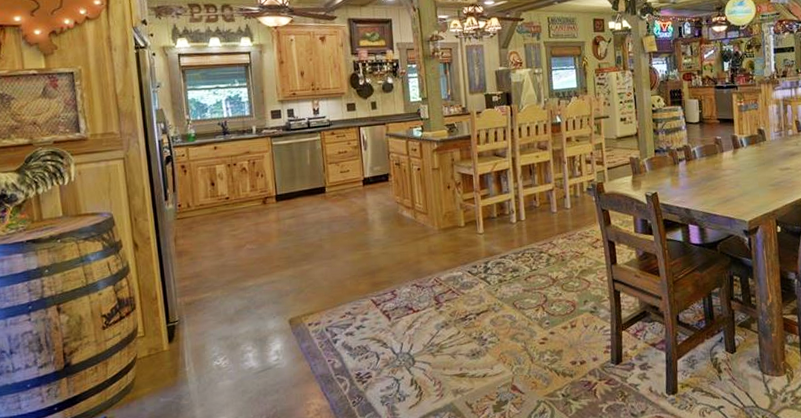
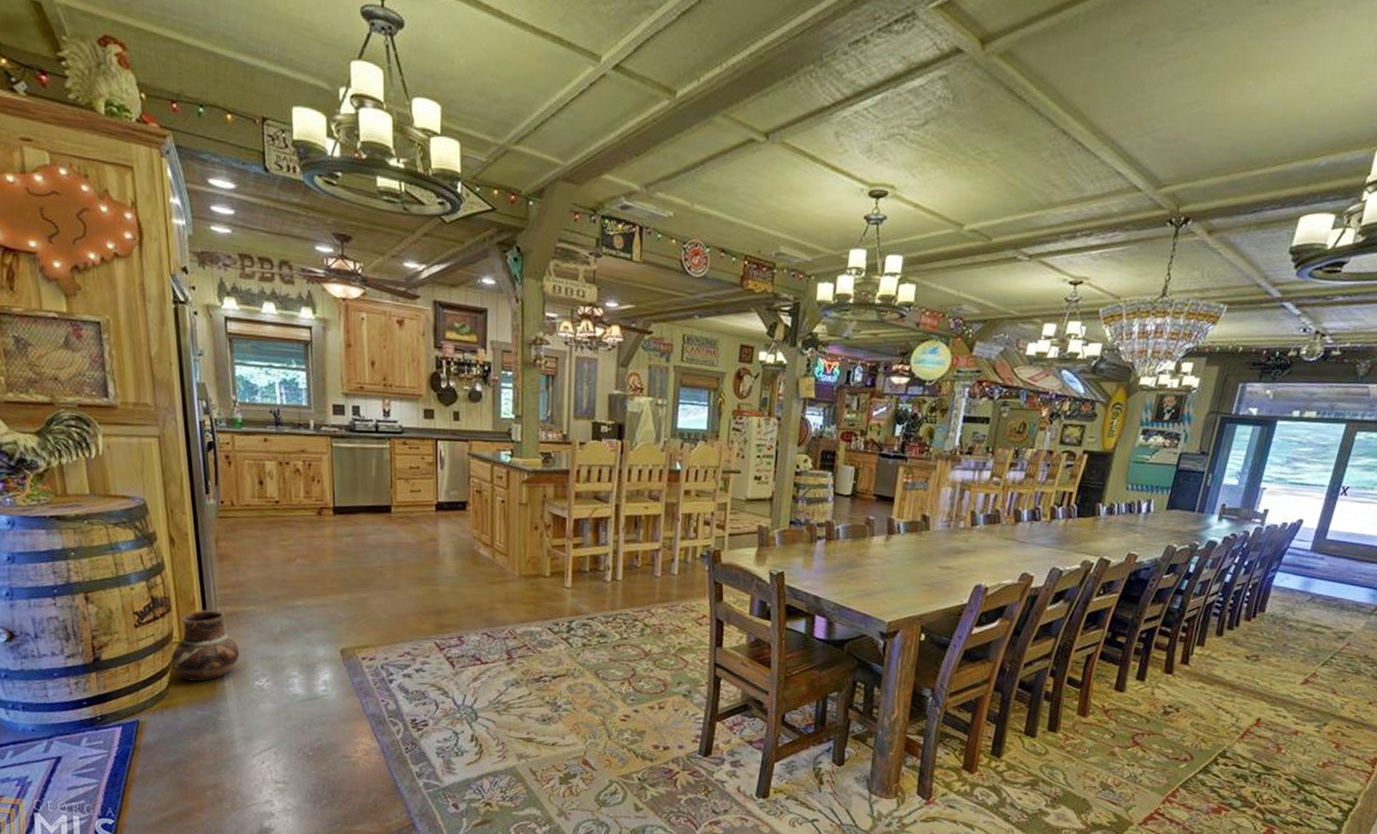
ceramic pot: none [136,302,198,372] -> present [171,610,239,682]

